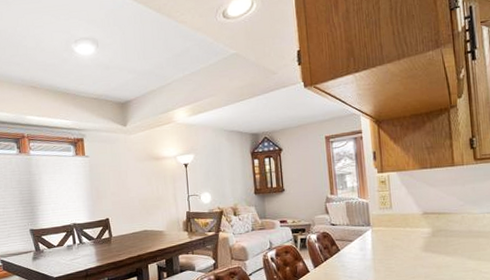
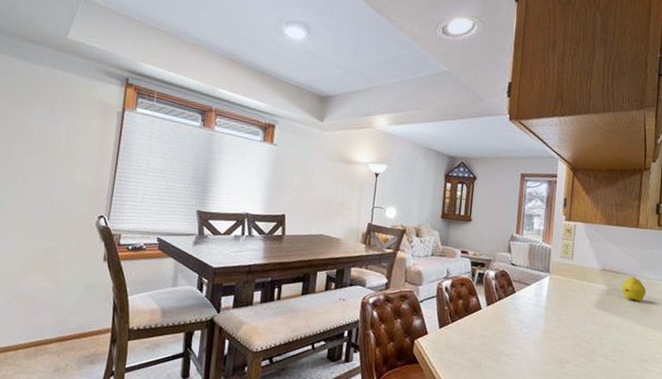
fruit: none [446,215,473,238] -> present [621,277,647,302]

